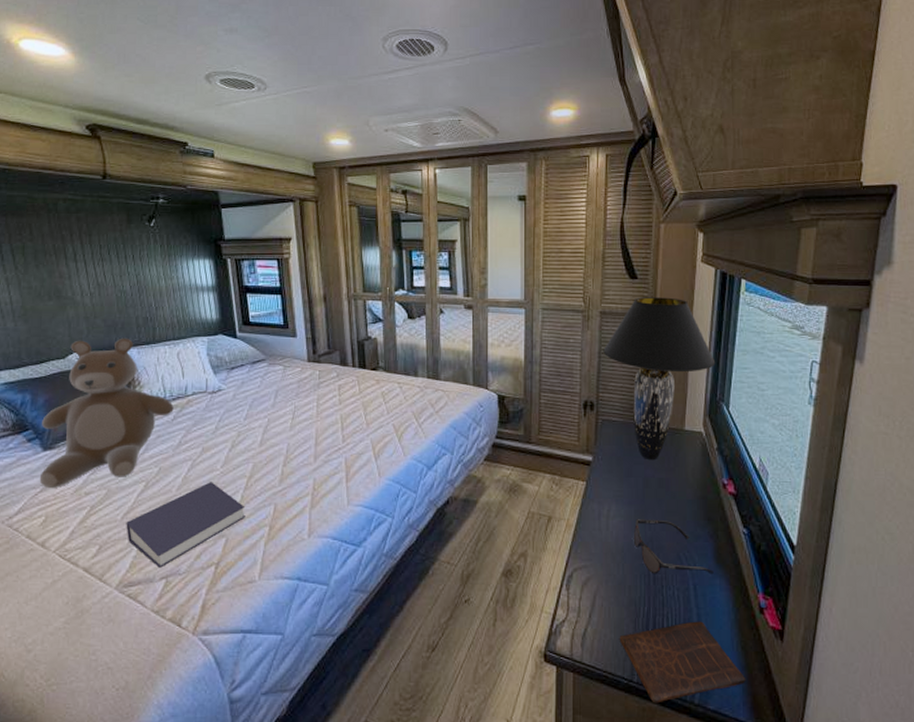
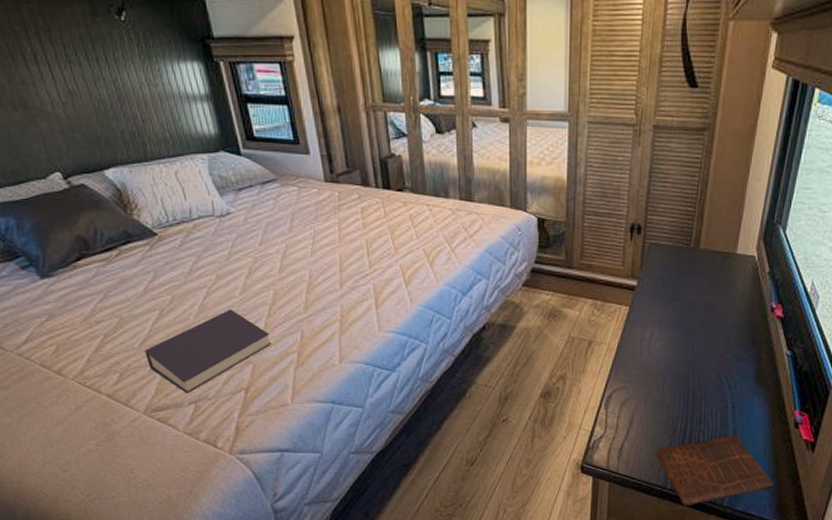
bear: present [39,338,174,489] -> none [33,155,180,318]
table lamp: present [603,297,716,459] -> none [654,109,777,284]
sunglasses: present [633,519,714,575] -> none [674,342,753,394]

